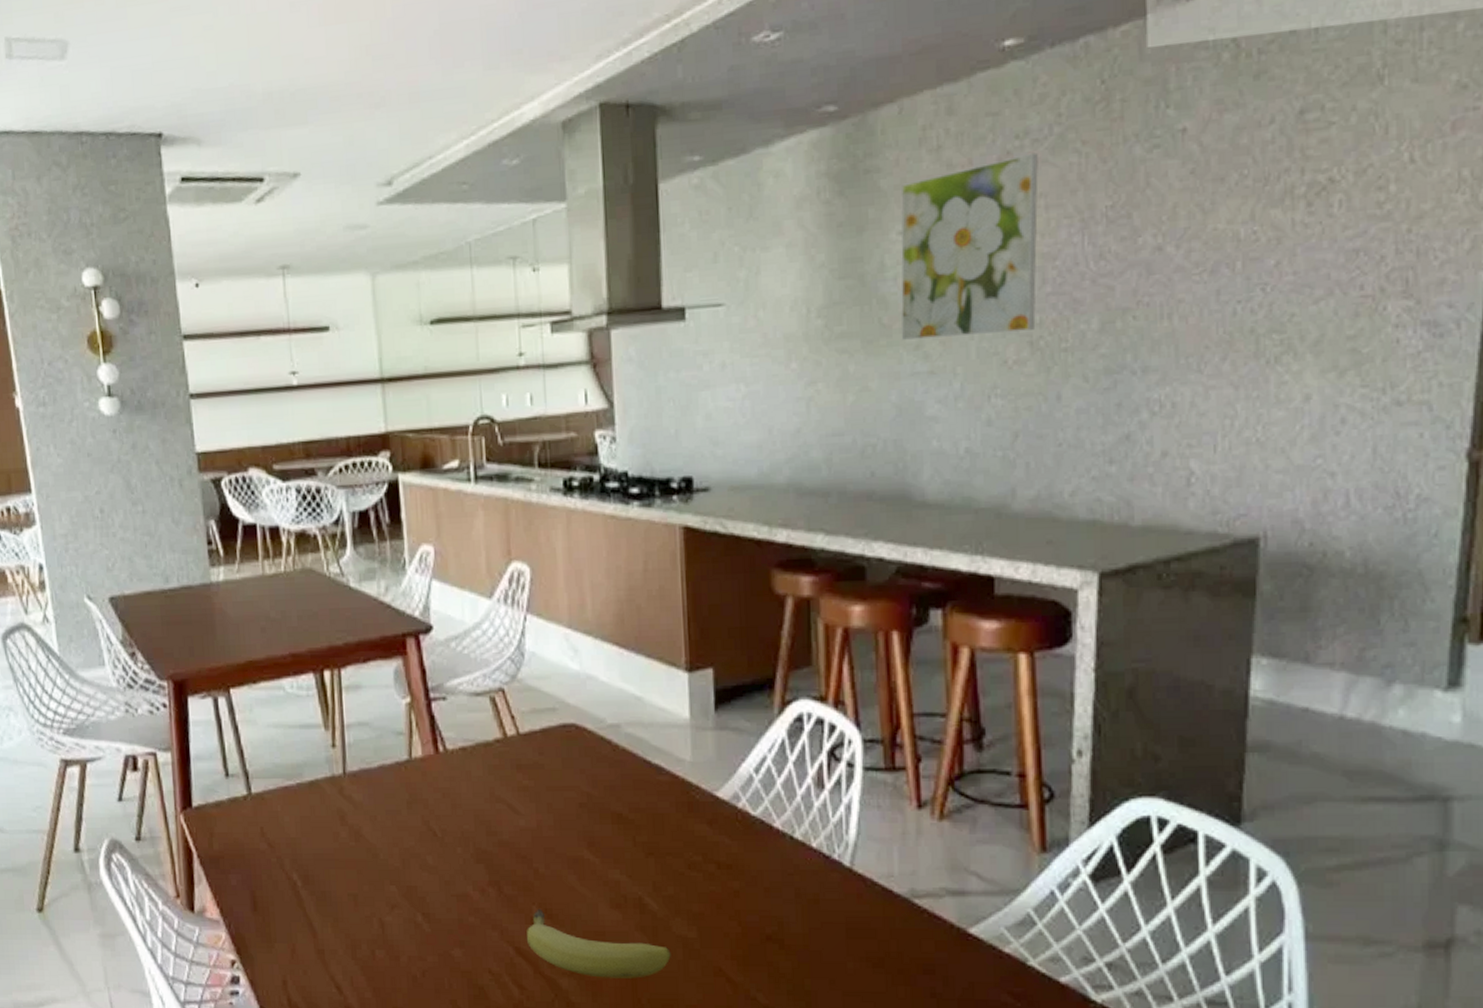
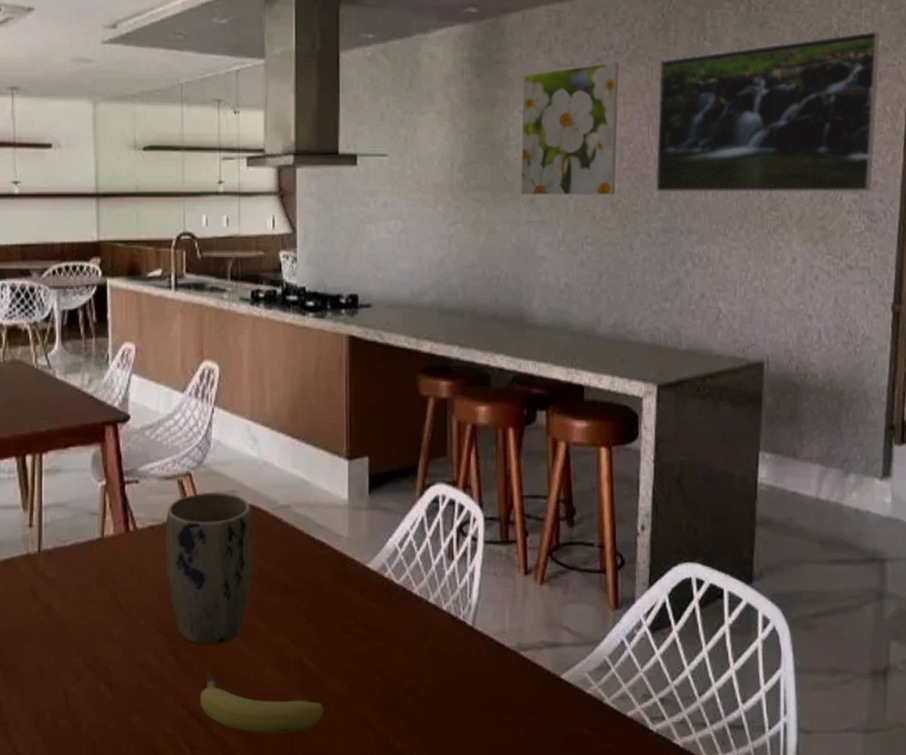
plant pot: none [478,709,581,878] -> present [165,492,254,645]
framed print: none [1094,60,1453,320] -> present [655,30,880,192]

